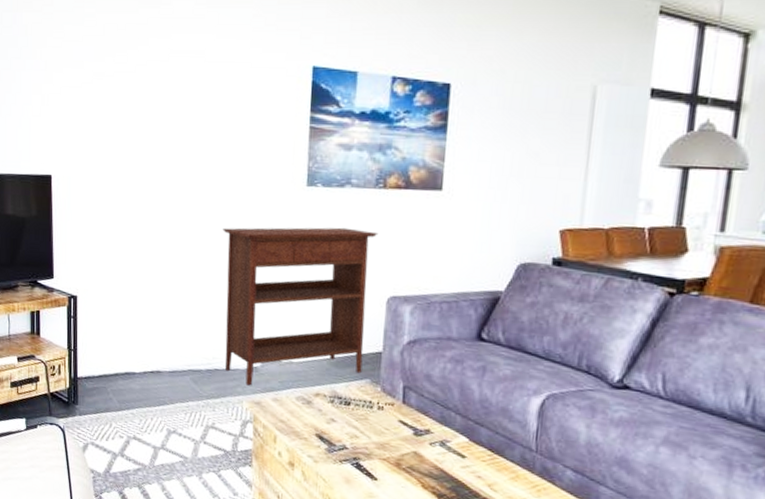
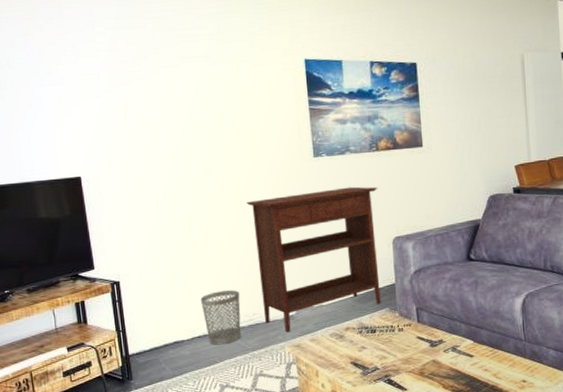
wastebasket: none [158,325,201,386] -> present [200,290,241,345]

